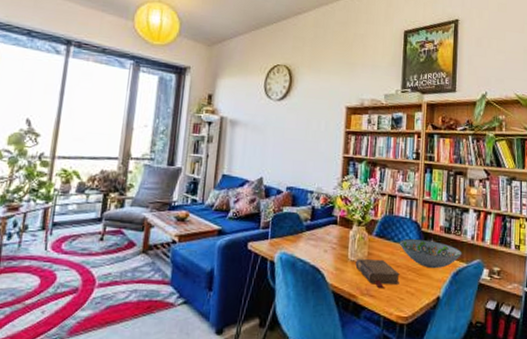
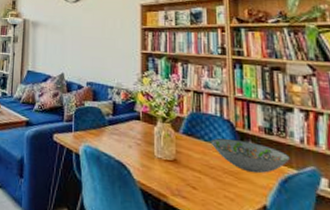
book: present [355,259,400,288] -> none [163,157,215,190]

